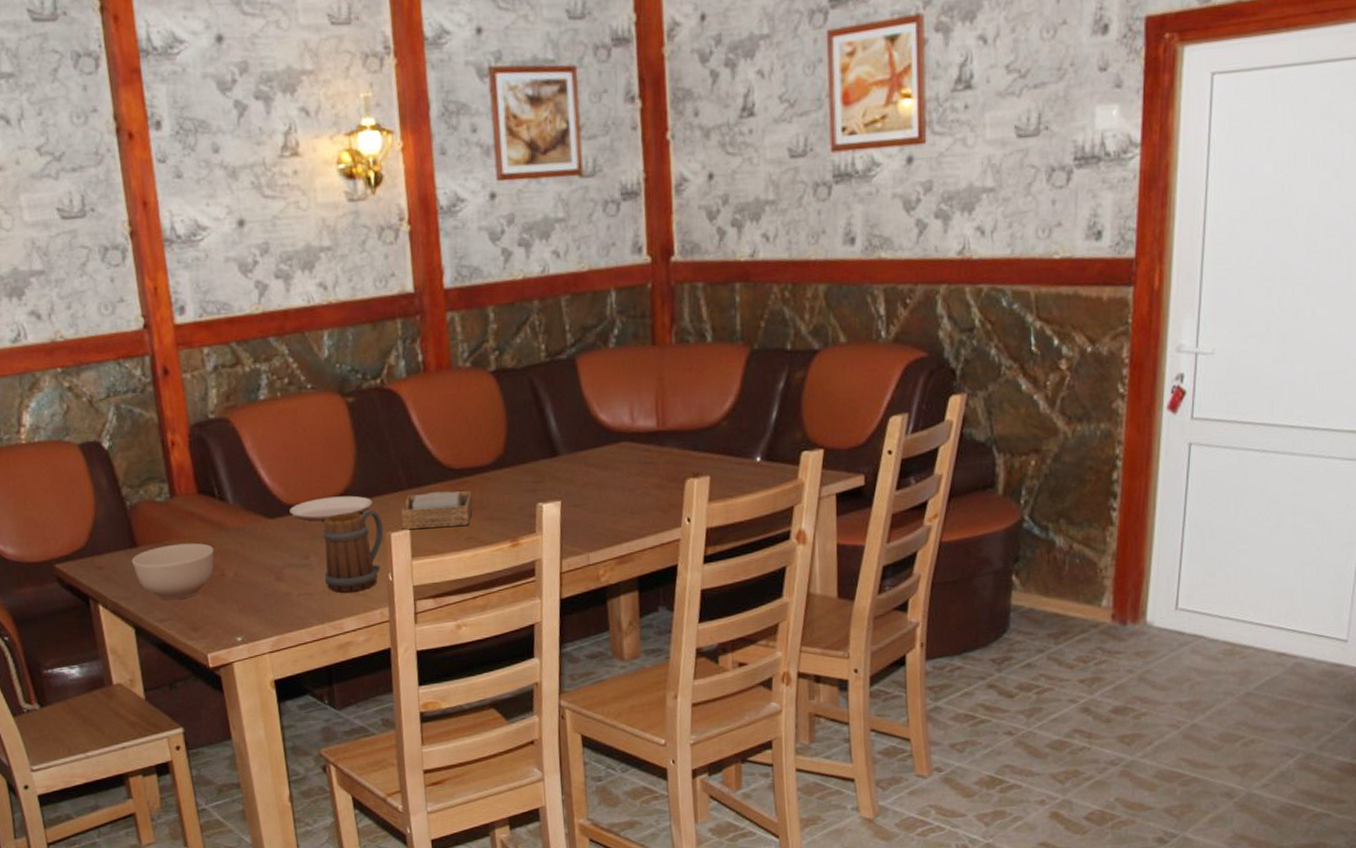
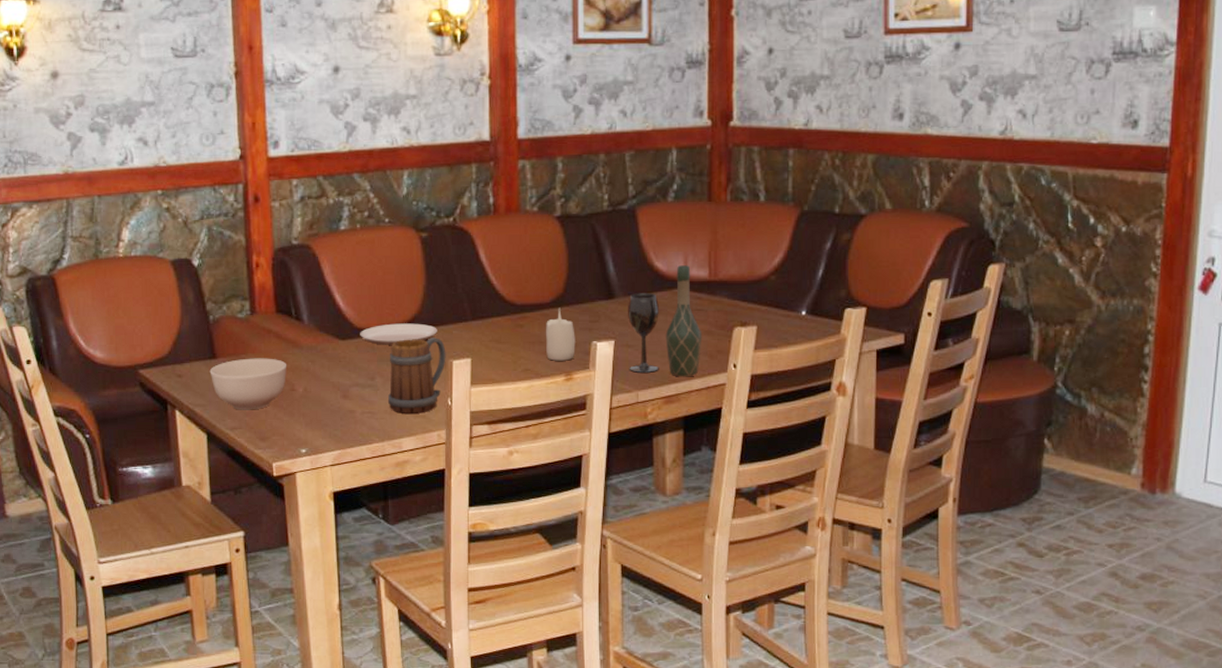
napkin holder: present [401,490,473,530] -> none [464,325,532,359]
candle: none [487,469,520,527] -> present [545,307,576,361]
wine glass: none [573,447,610,534] -> present [628,293,660,373]
wine bottle: none [614,415,654,536] -> present [665,265,703,377]

